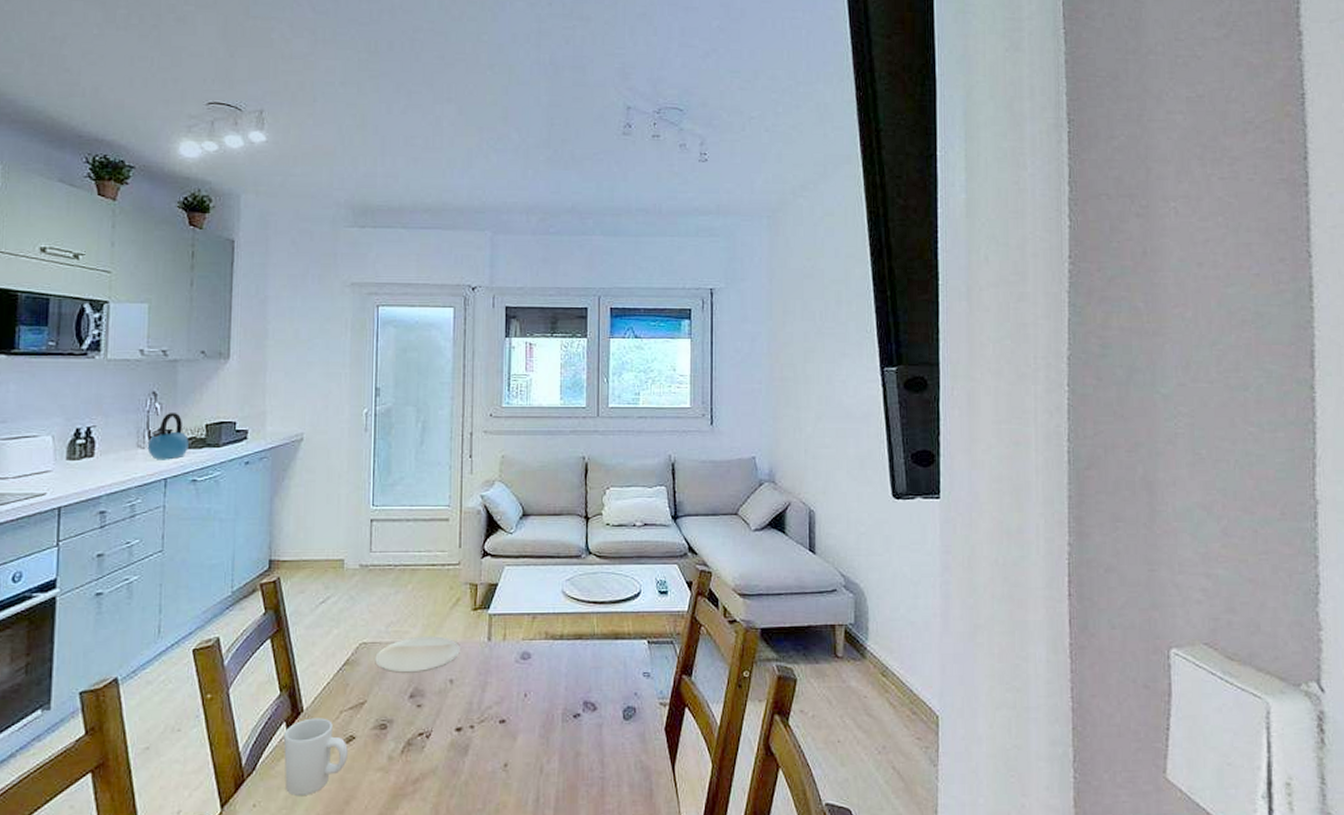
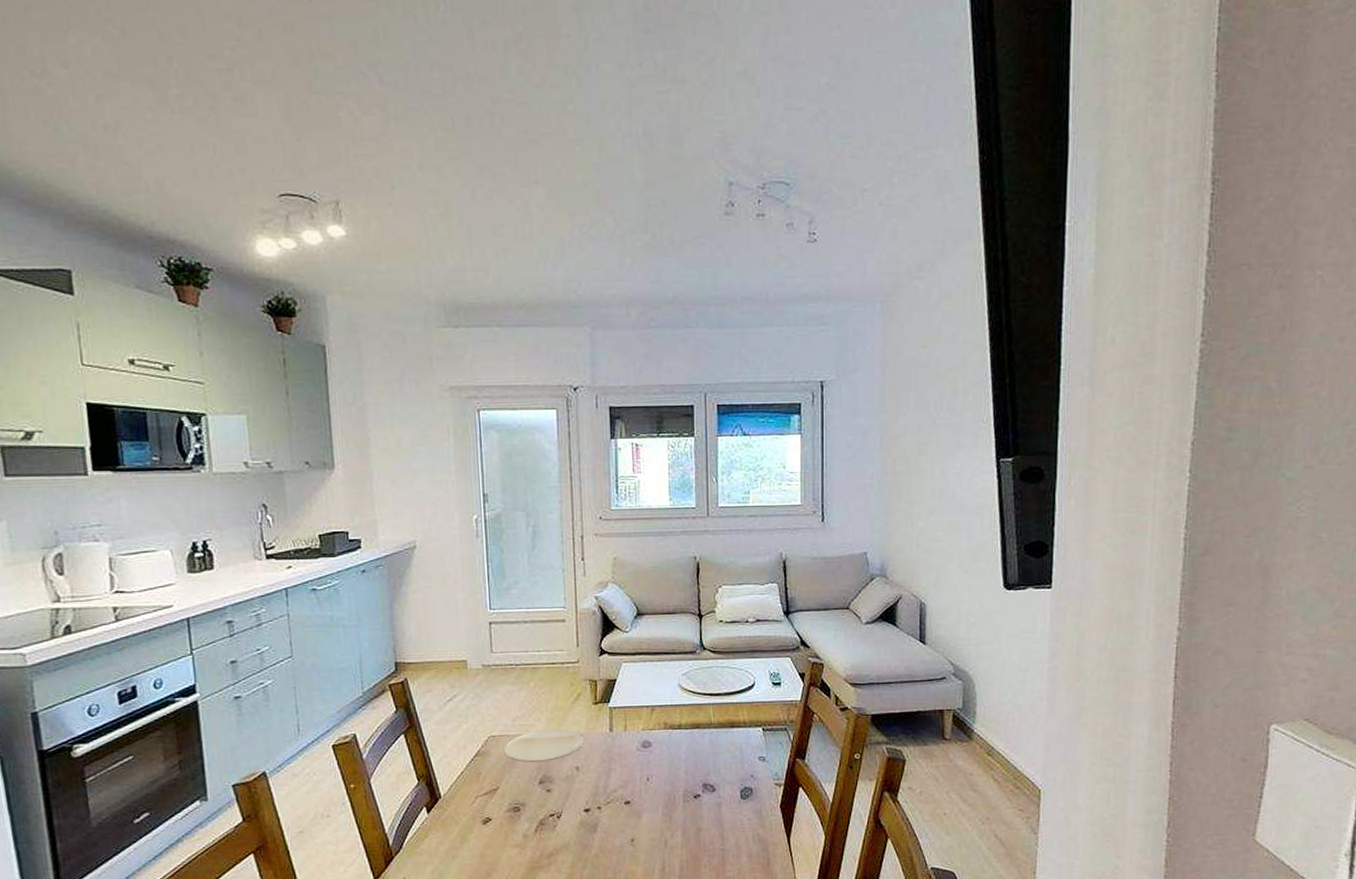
kettle: present [147,413,189,459] -> none [264,524,305,570]
mug: present [284,718,348,795] -> none [425,803,486,869]

